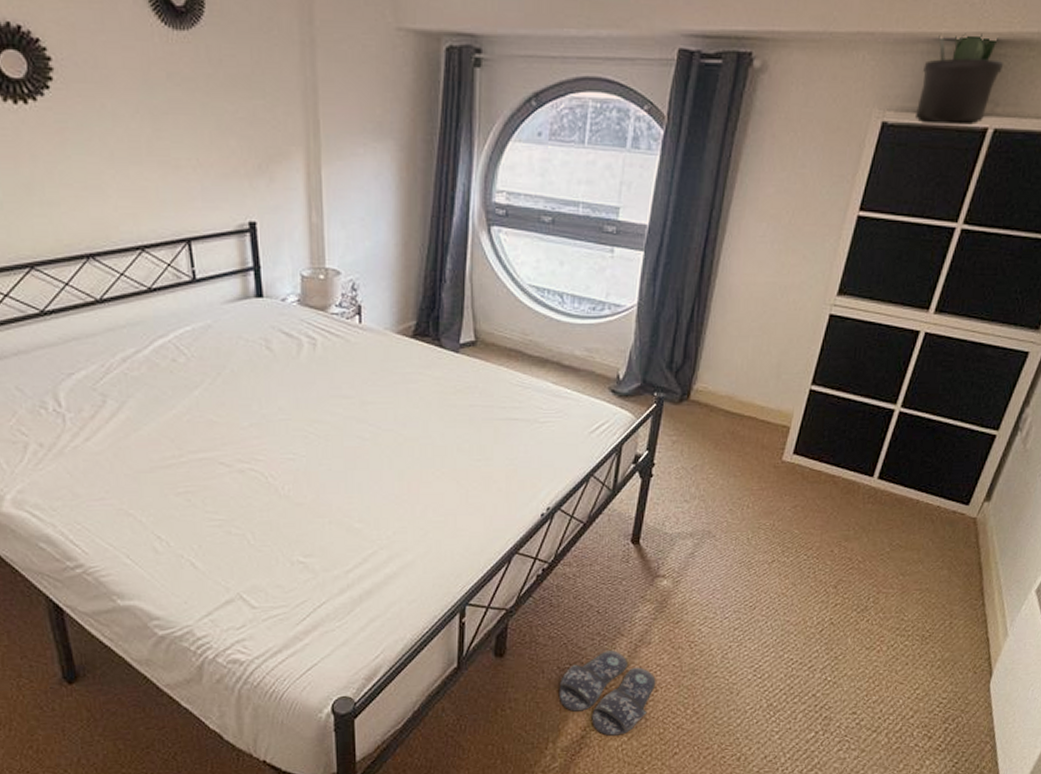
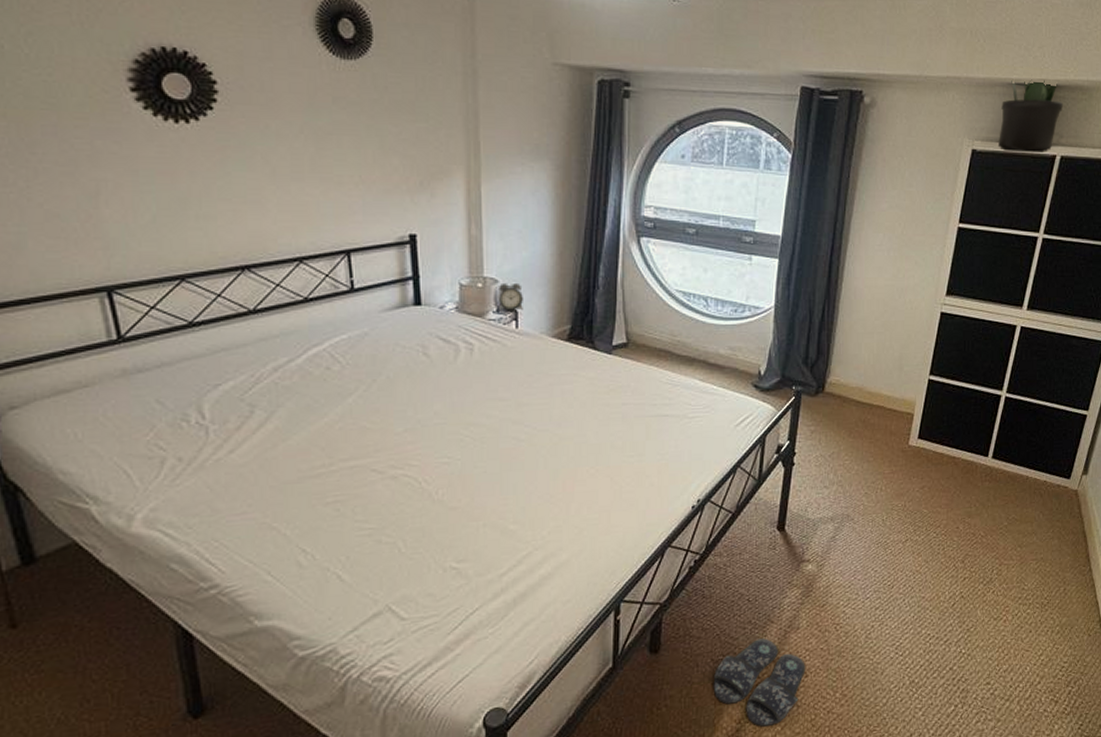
alarm clock: none [340,274,366,305] -> present [497,282,523,311]

